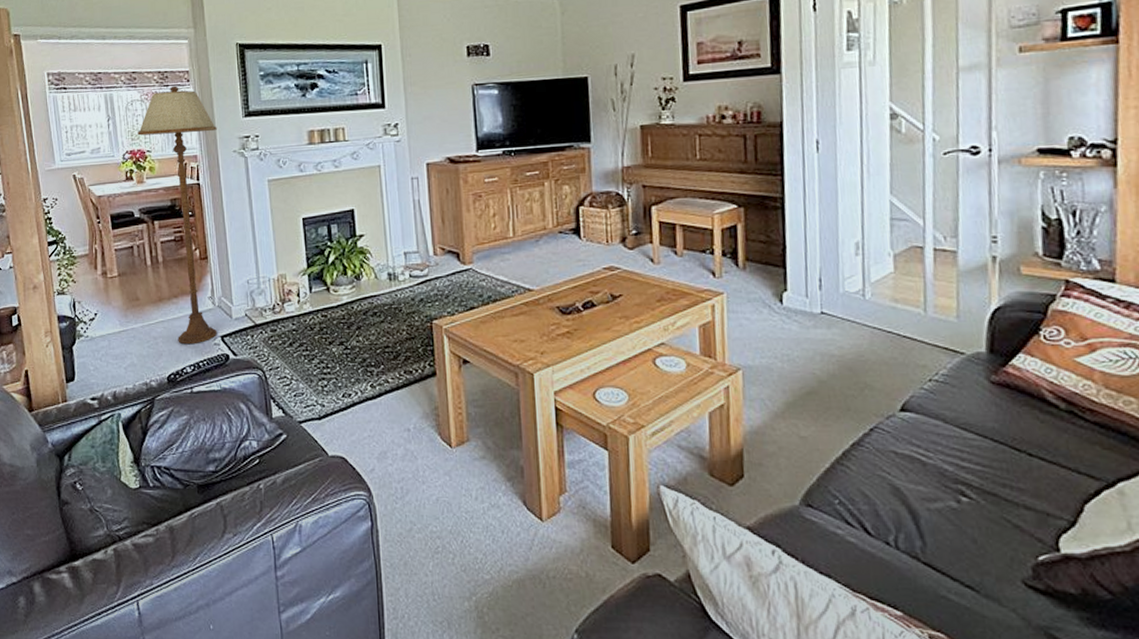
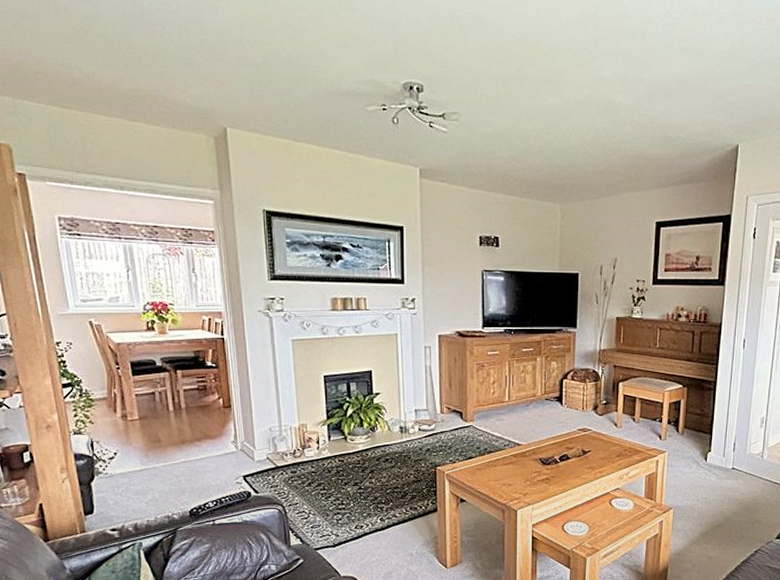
floor lamp: present [137,86,218,345] -> none [159,244,242,483]

